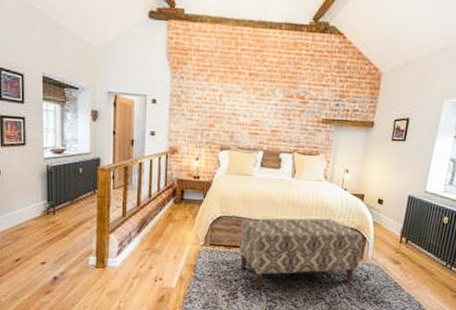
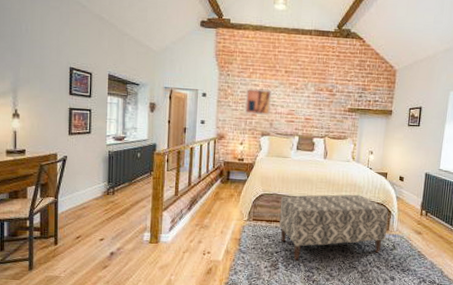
wall art: none [201,93,232,126] -> present [244,88,271,115]

